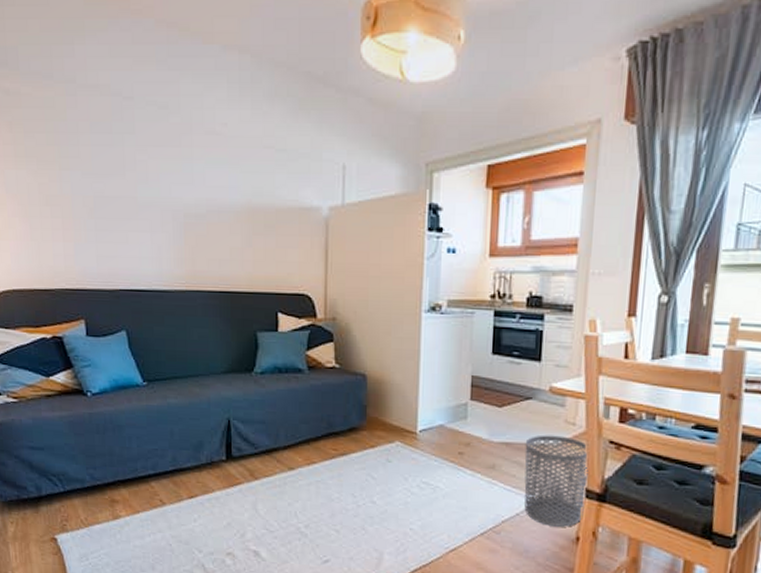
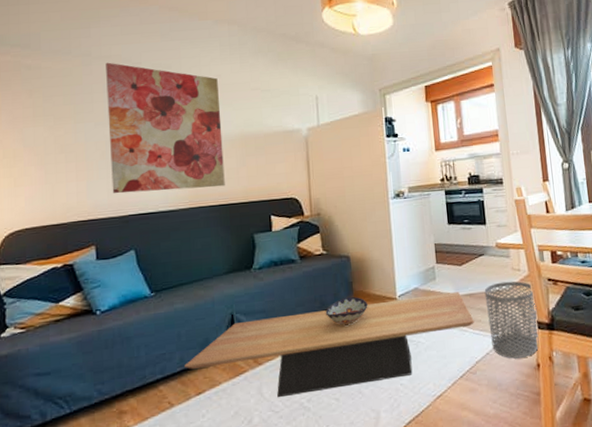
wall art: none [92,93,227,269] -> present [106,62,225,194]
coffee table: none [177,429,507,521] -> present [185,292,474,397]
decorative bowl: none [332,422,382,454] -> present [325,296,368,326]

